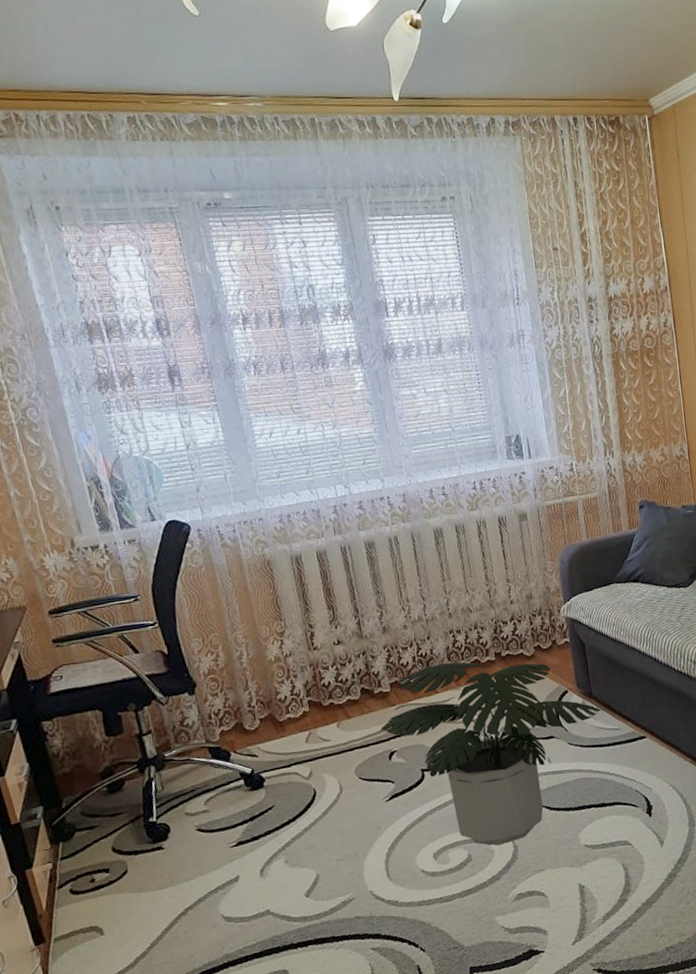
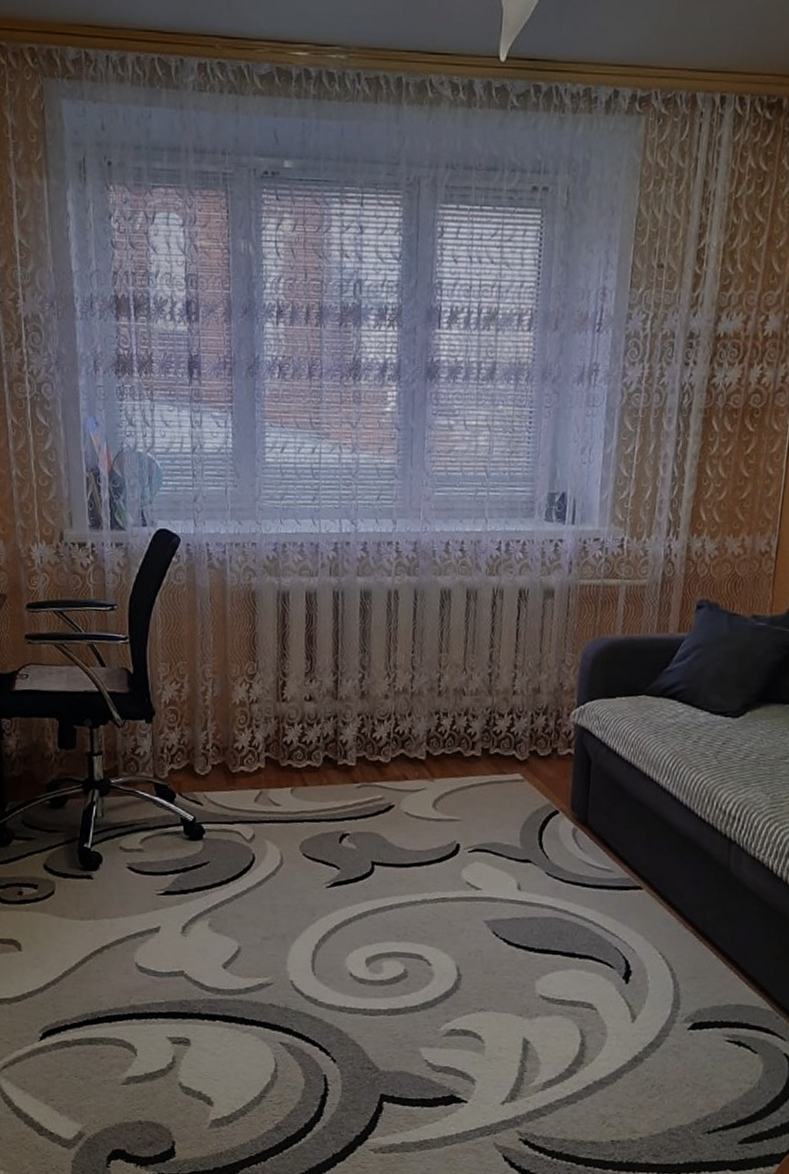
potted plant: present [380,662,601,846] -> none [336,746,594,969]

